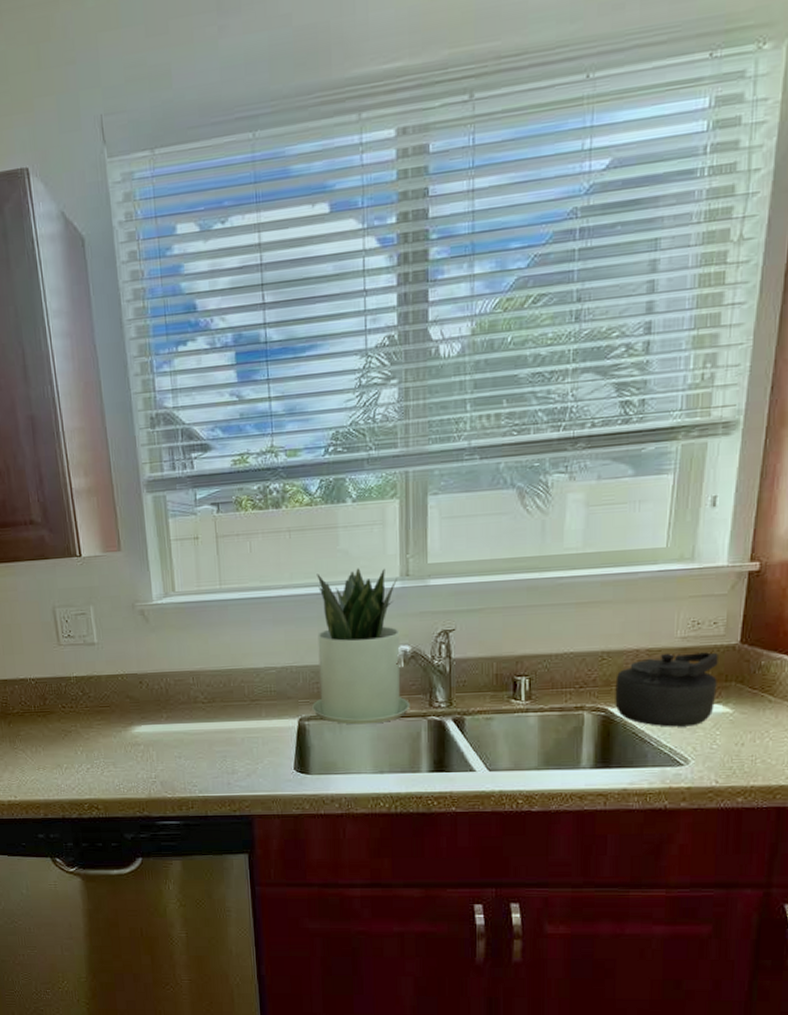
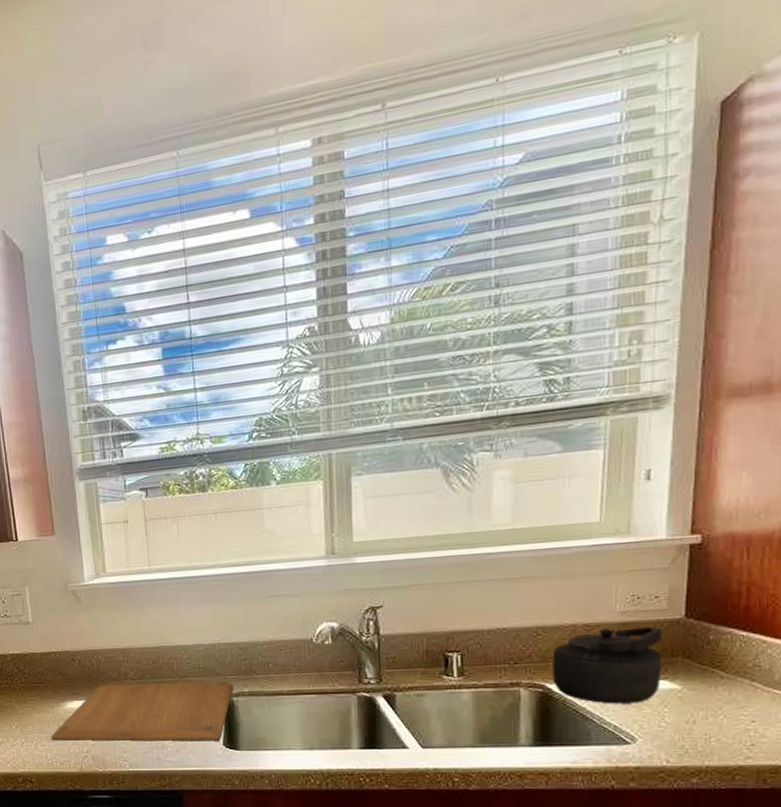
chopping board: none [118,705,306,766] -> present [51,682,234,741]
planter: present [311,568,410,725] -> none [239,547,339,701]

